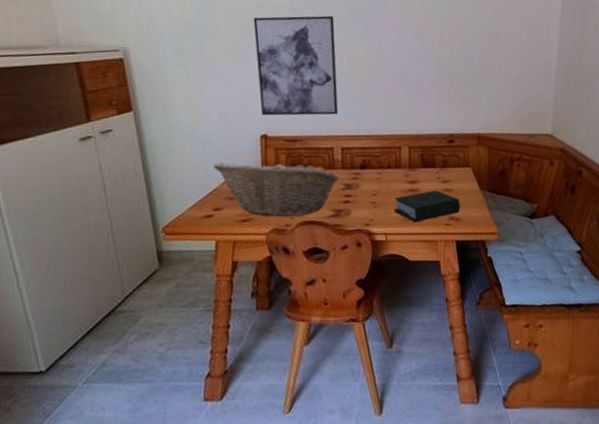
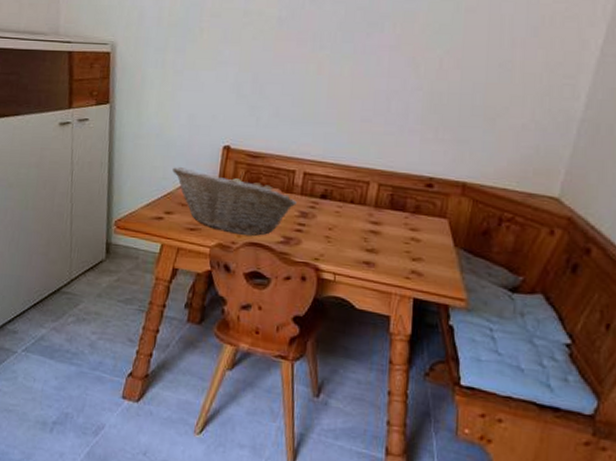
wall art: present [253,15,339,116] -> none [229,25,322,136]
book: present [393,190,461,223] -> none [348,235,427,268]

